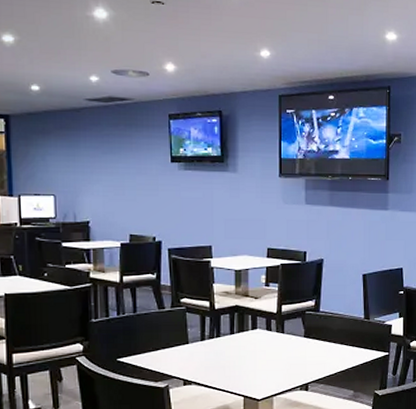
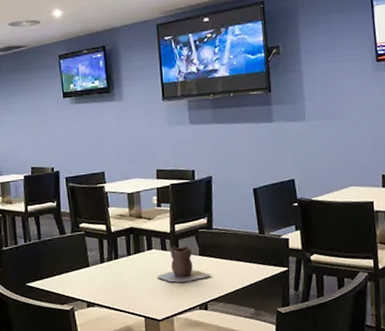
vase: none [260,327,315,363] -> present [157,246,212,283]

